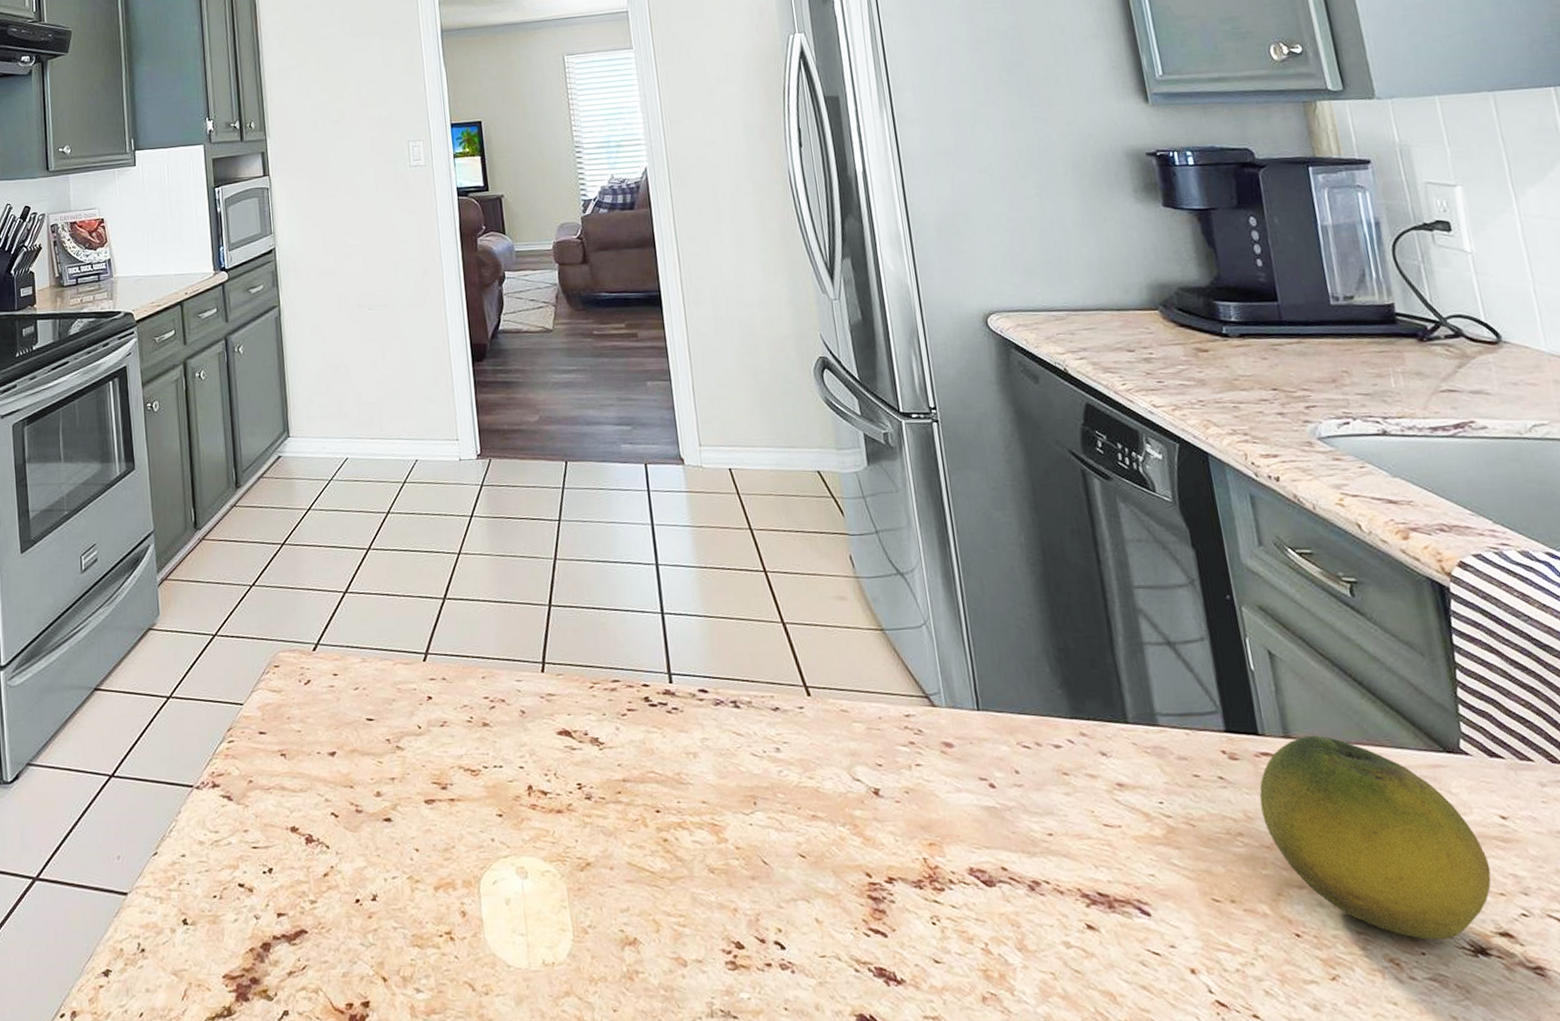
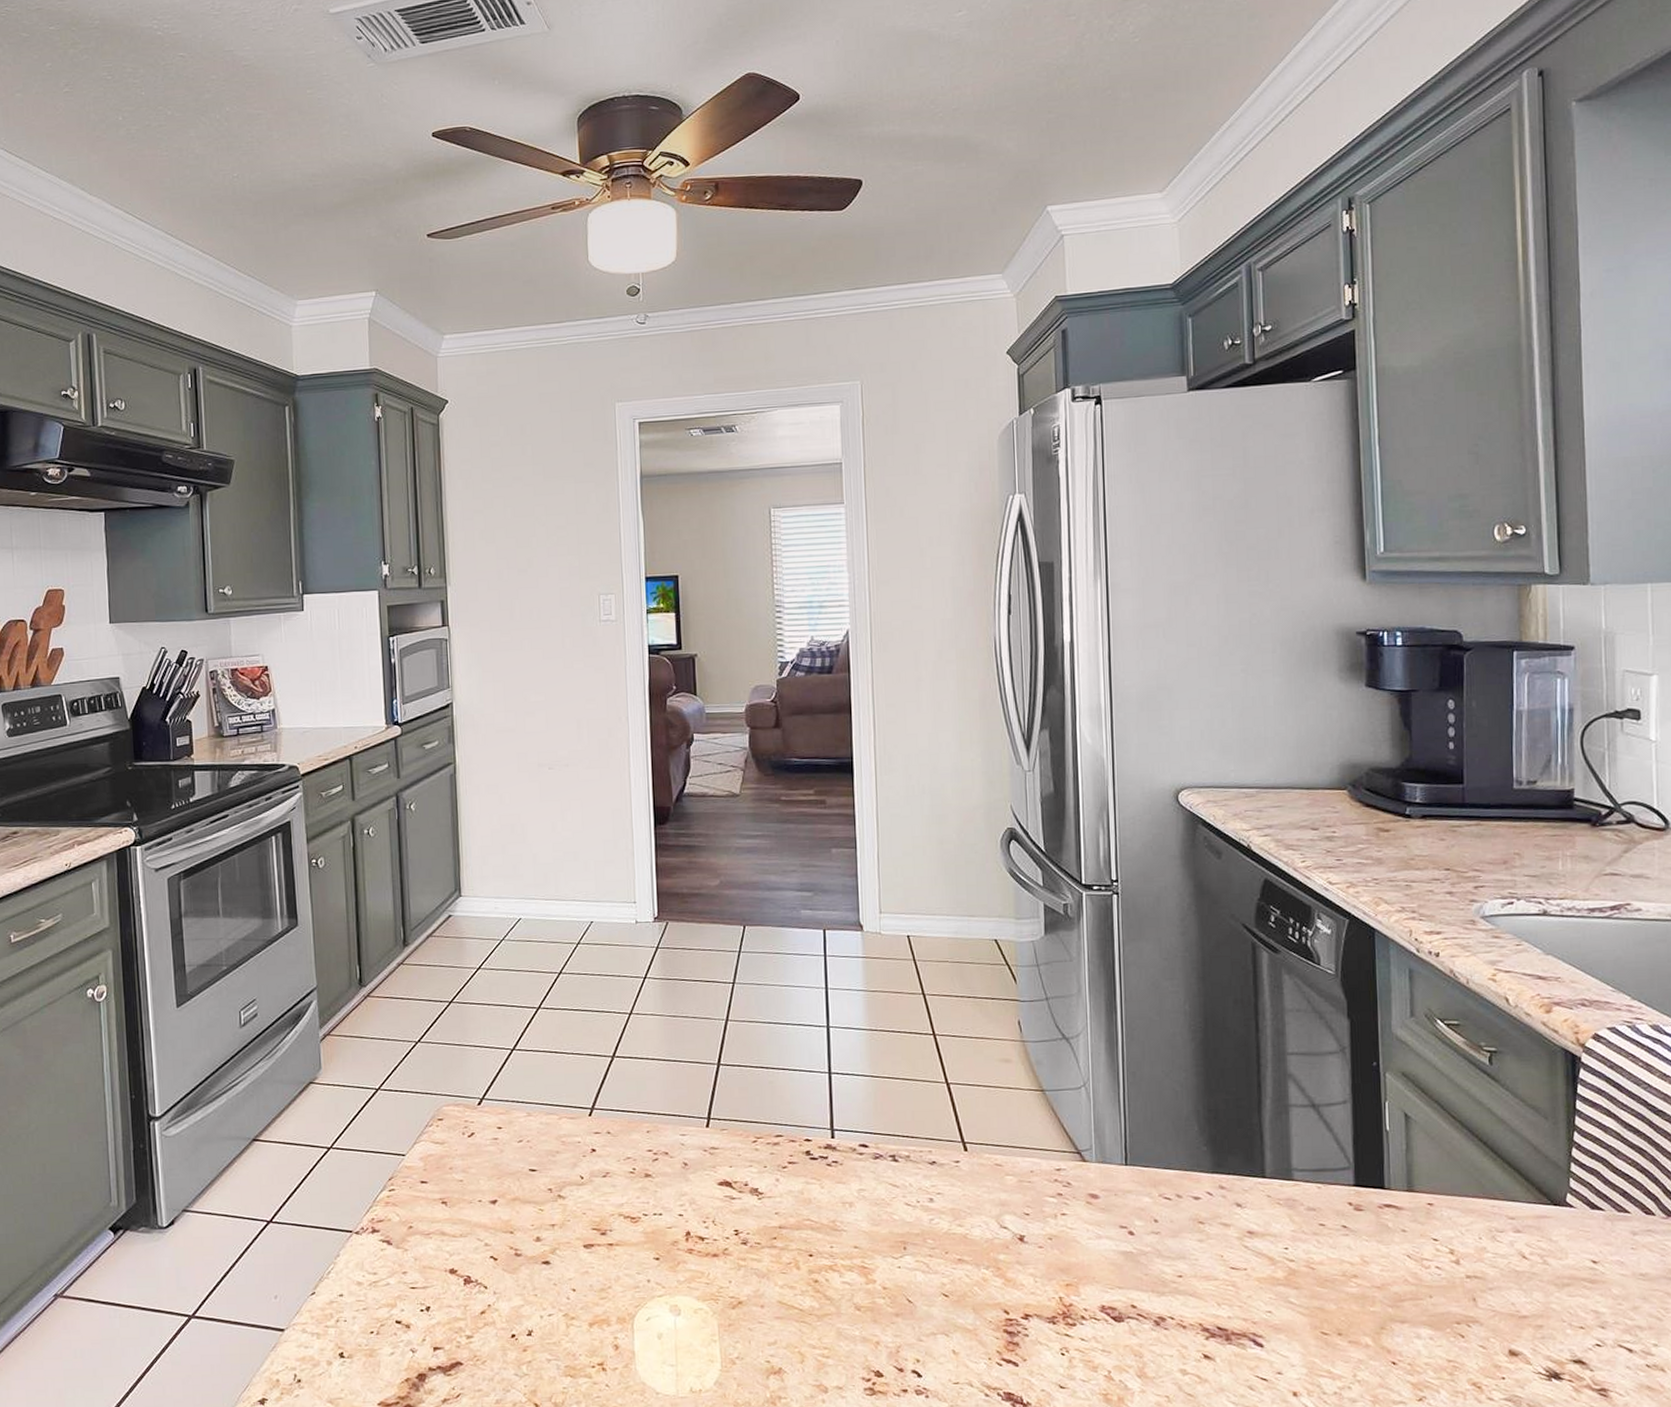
fruit: present [1259,735,1492,940] -> none [1377,1189,1575,1366]

